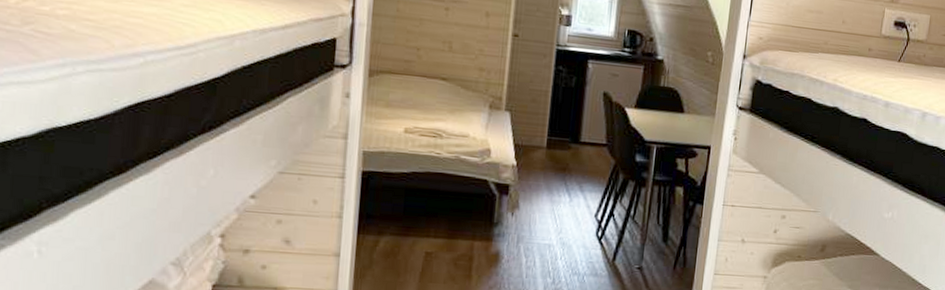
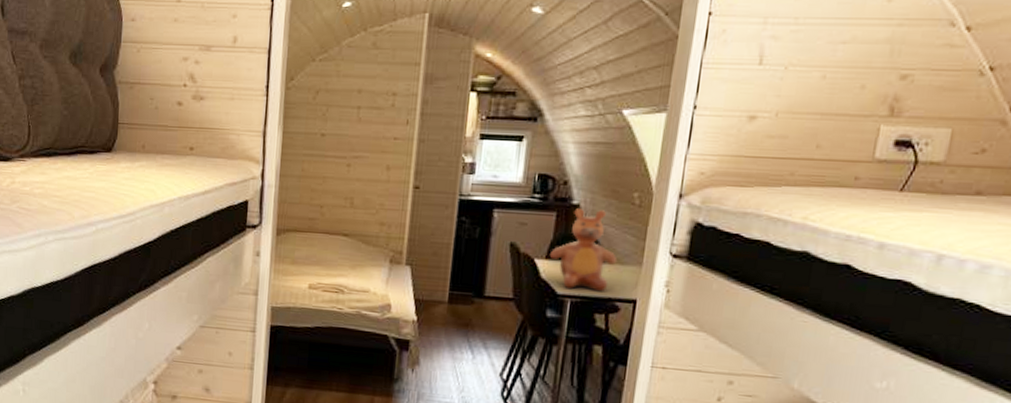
teddy bear: none [637,63,694,139] -> present [549,209,617,292]

